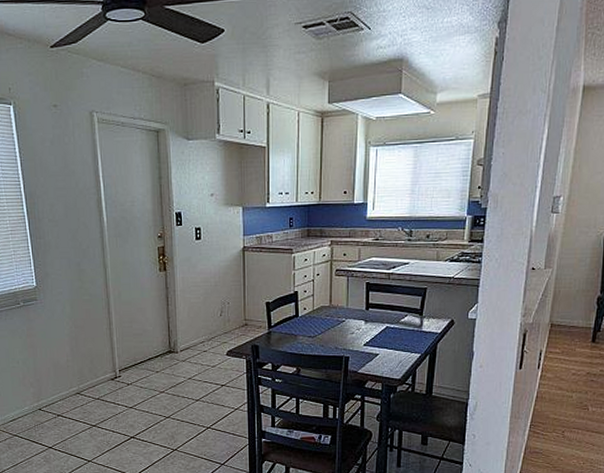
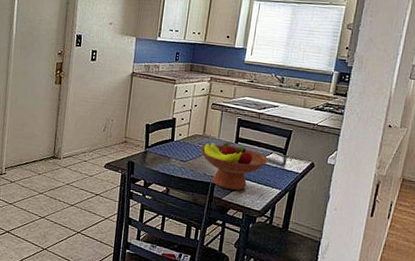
fruit bowl: none [328,310,405,361] -> present [200,142,269,191]

